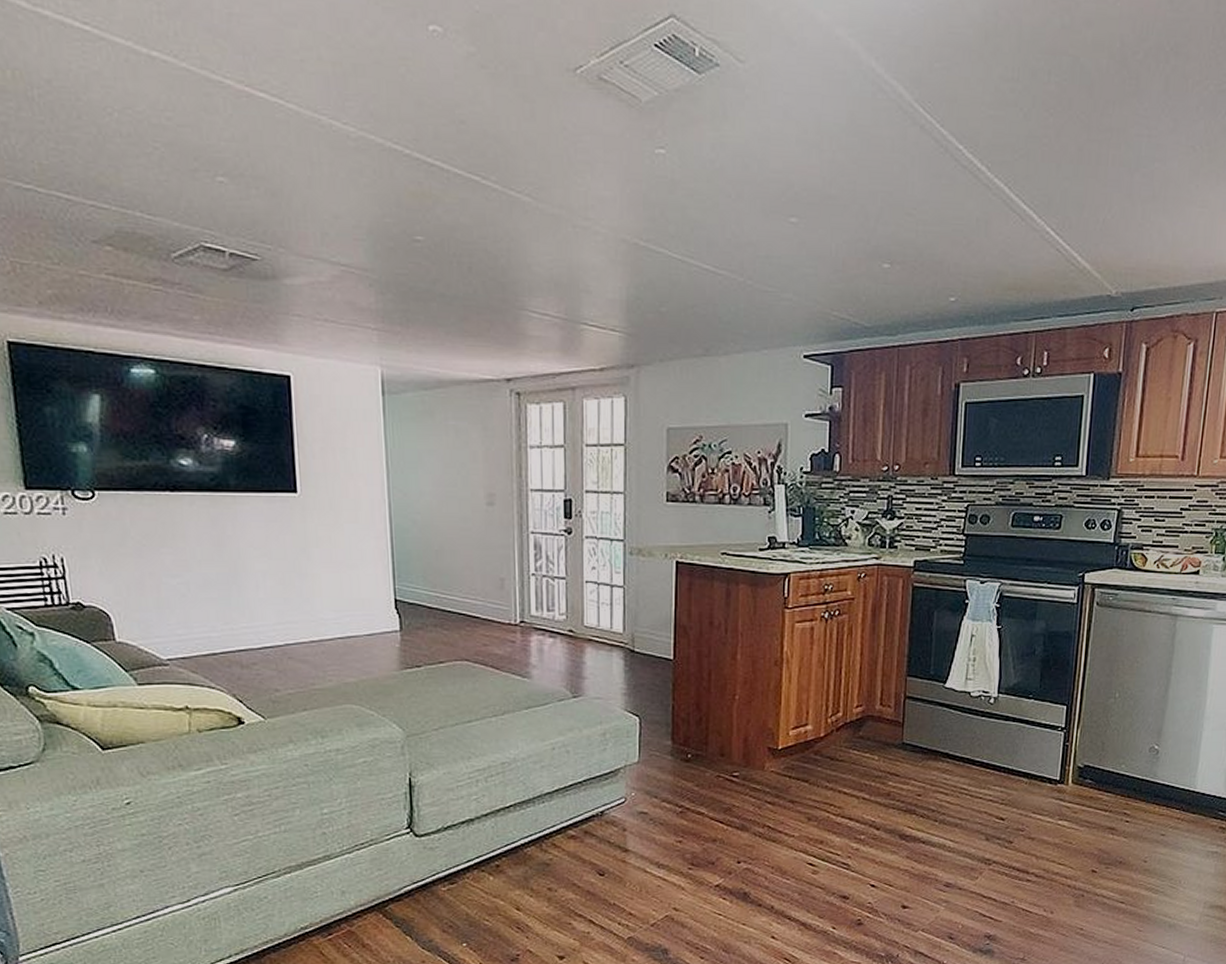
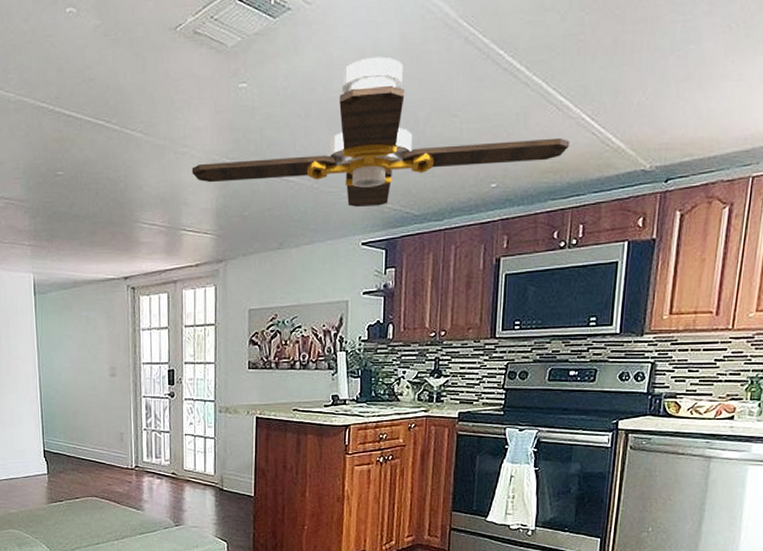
ceiling fan: none [595,135,1034,313] -> present [191,56,570,207]

